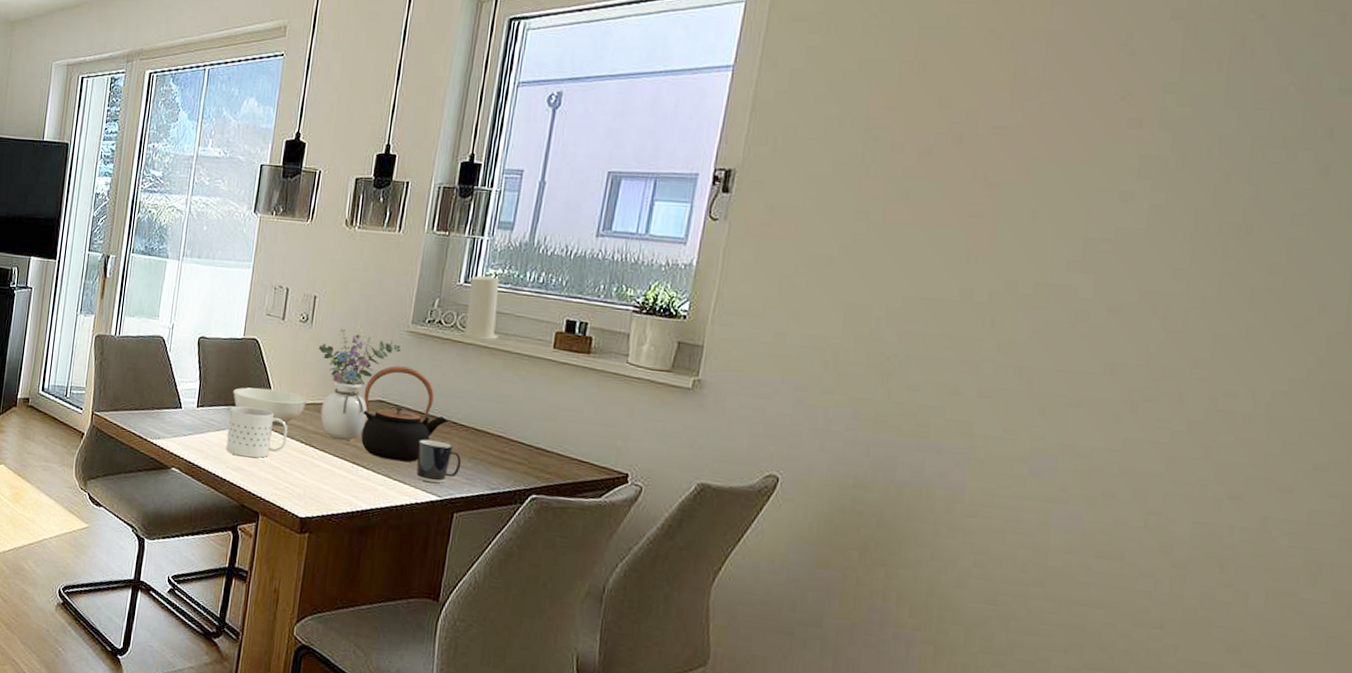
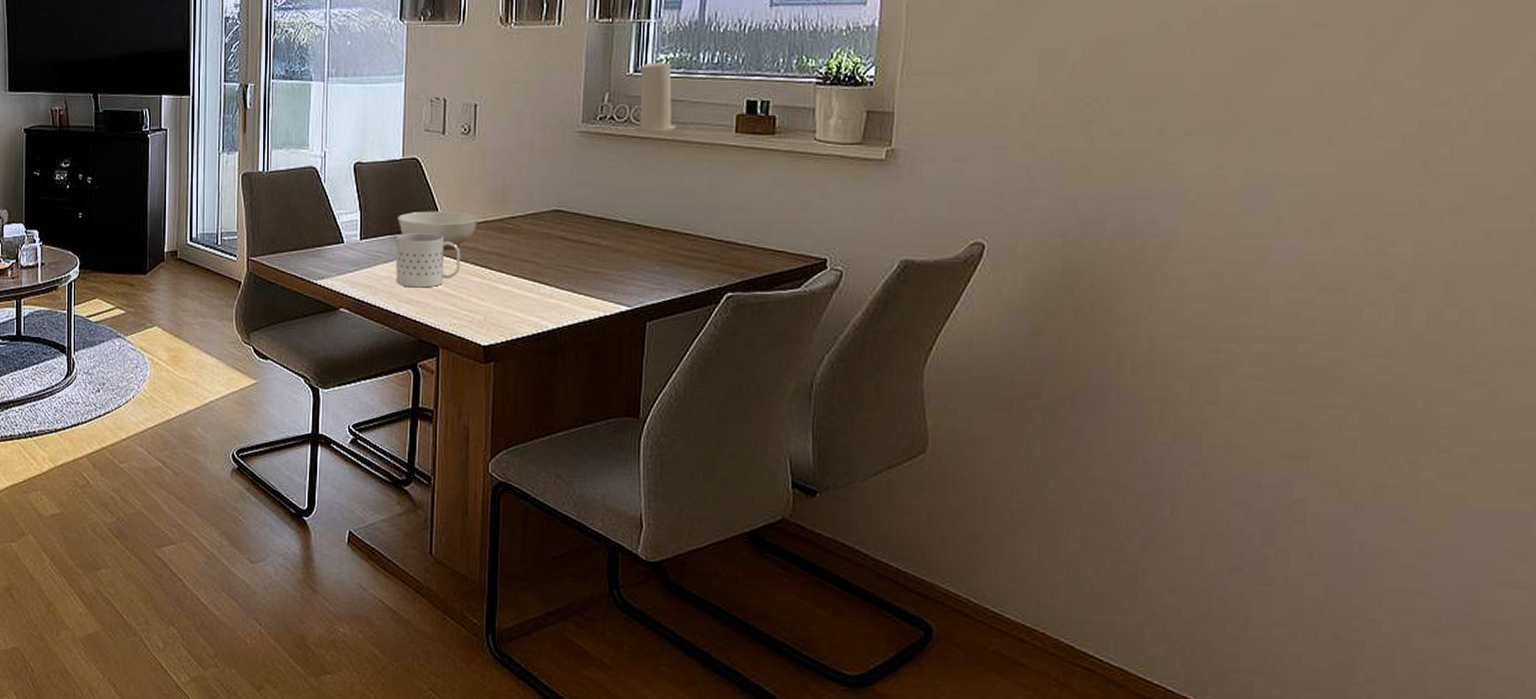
bouquet: present [318,323,402,441] -> none [484,129,574,258]
teapot: present [361,366,449,462] -> none [538,170,631,273]
mug: present [416,439,462,484] -> none [601,246,650,293]

